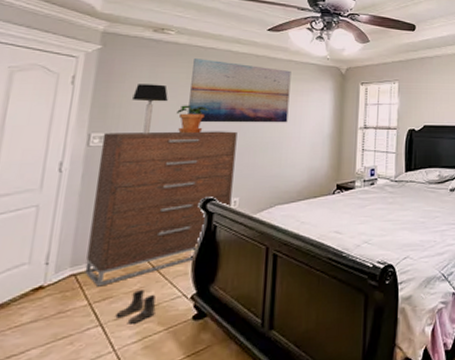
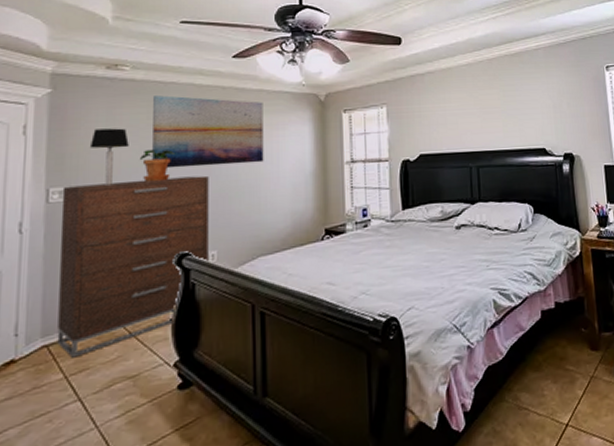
boots: present [115,290,156,324] -> none [94,359,137,398]

